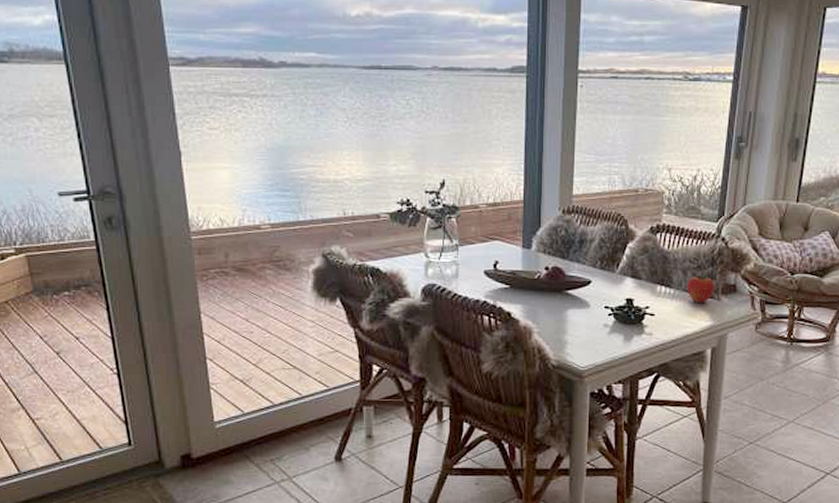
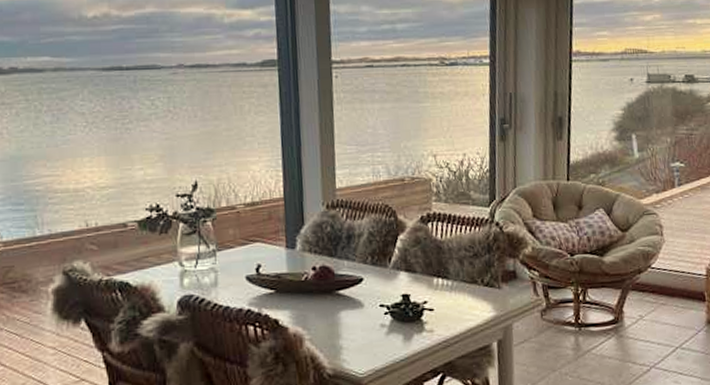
apple: present [686,272,715,304] -> none [464,260,495,294]

